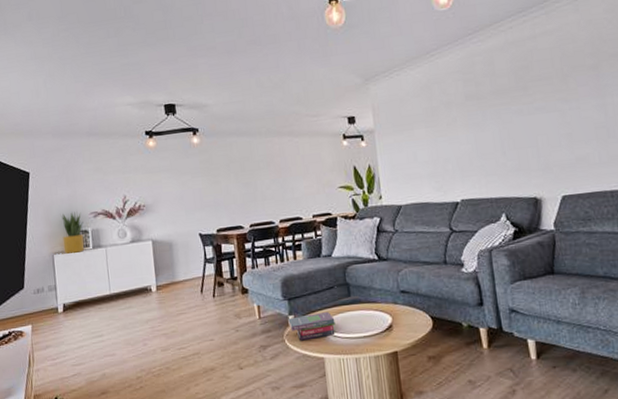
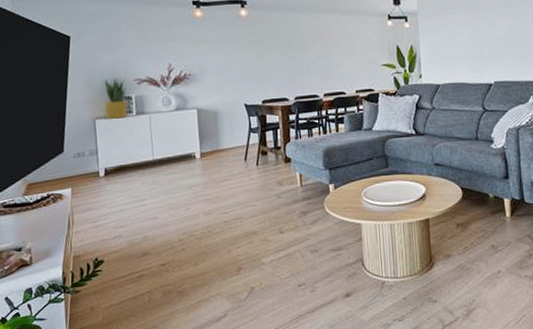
books: present [288,311,336,341] -> none [328,181,373,208]

